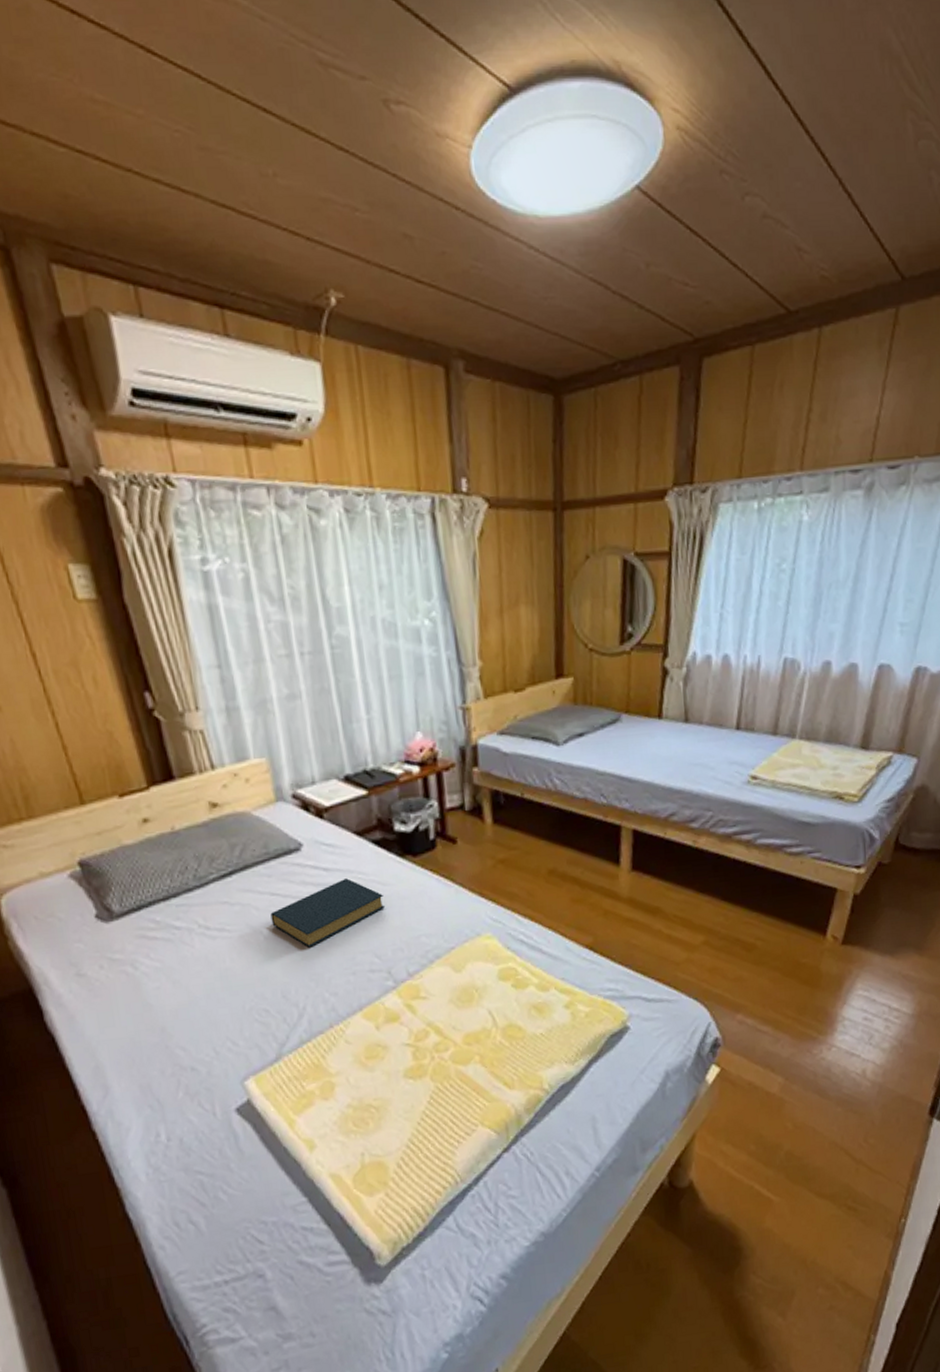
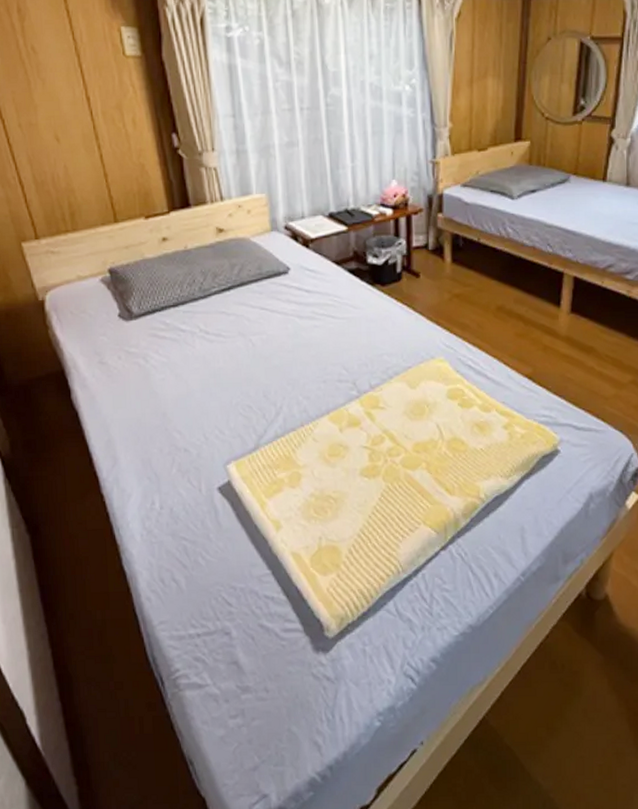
hardback book: present [270,878,386,948] -> none [259,300,355,356]

